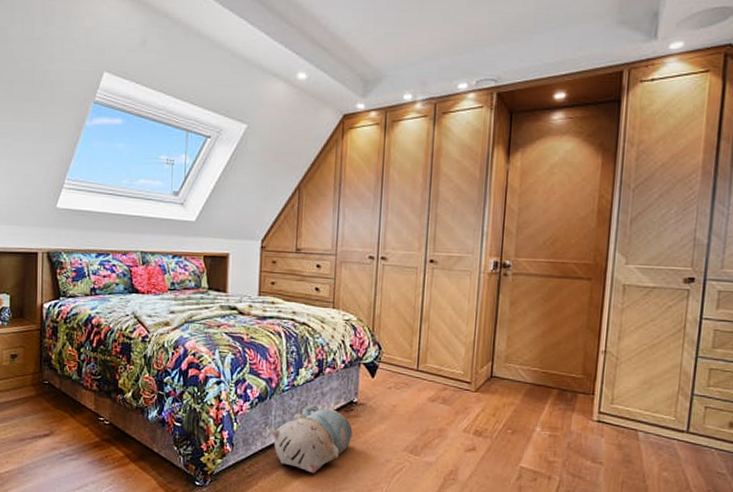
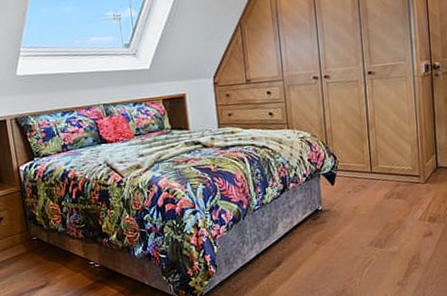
plush toy: present [273,404,353,473] -> none [250,217,322,279]

